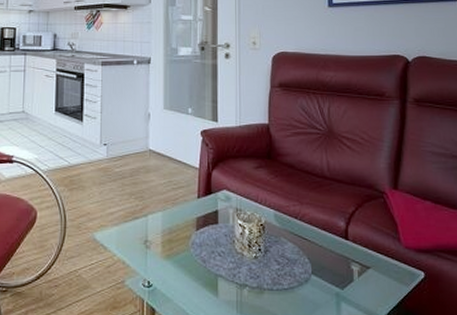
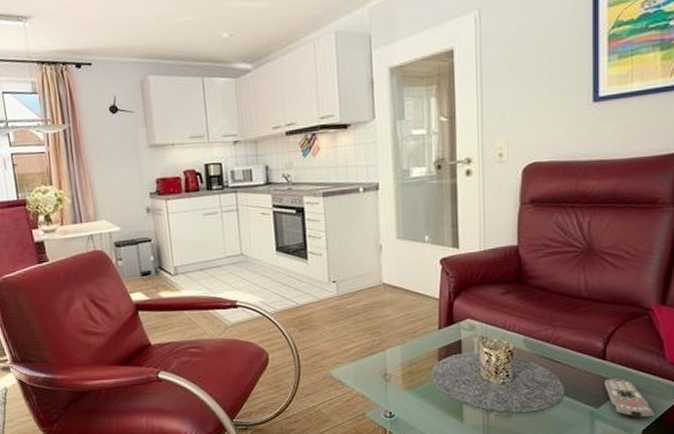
remote control: none [348,258,395,302] -> present [605,378,654,418]

